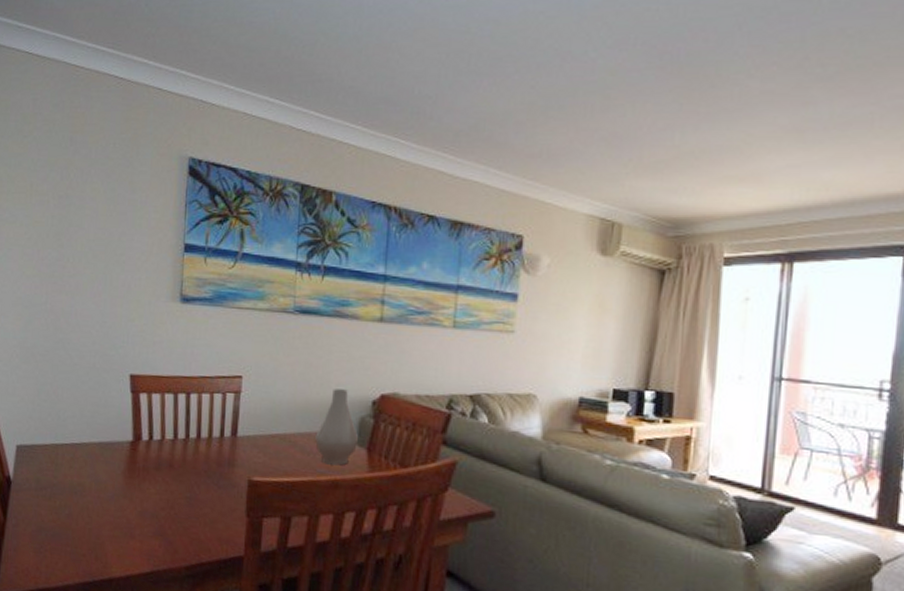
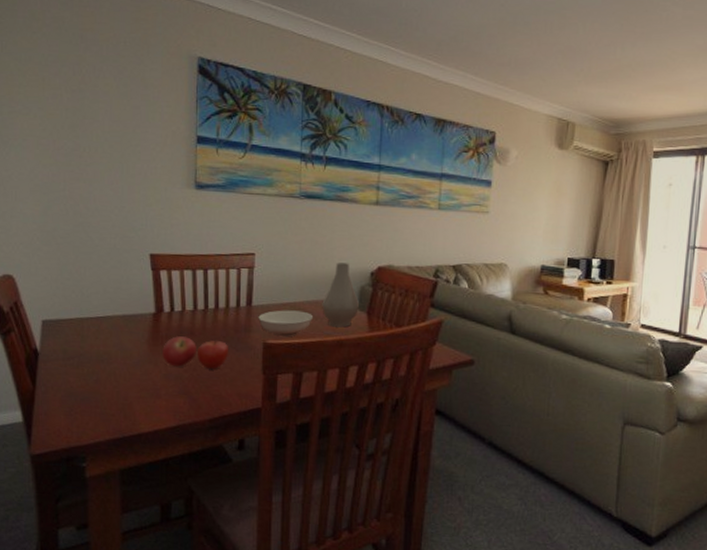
fruit: none [138,468,175,504] -> present [162,336,196,367]
fruit: none [176,474,211,508] -> present [198,340,229,369]
bowl: none [243,442,306,475] -> present [258,310,314,337]

